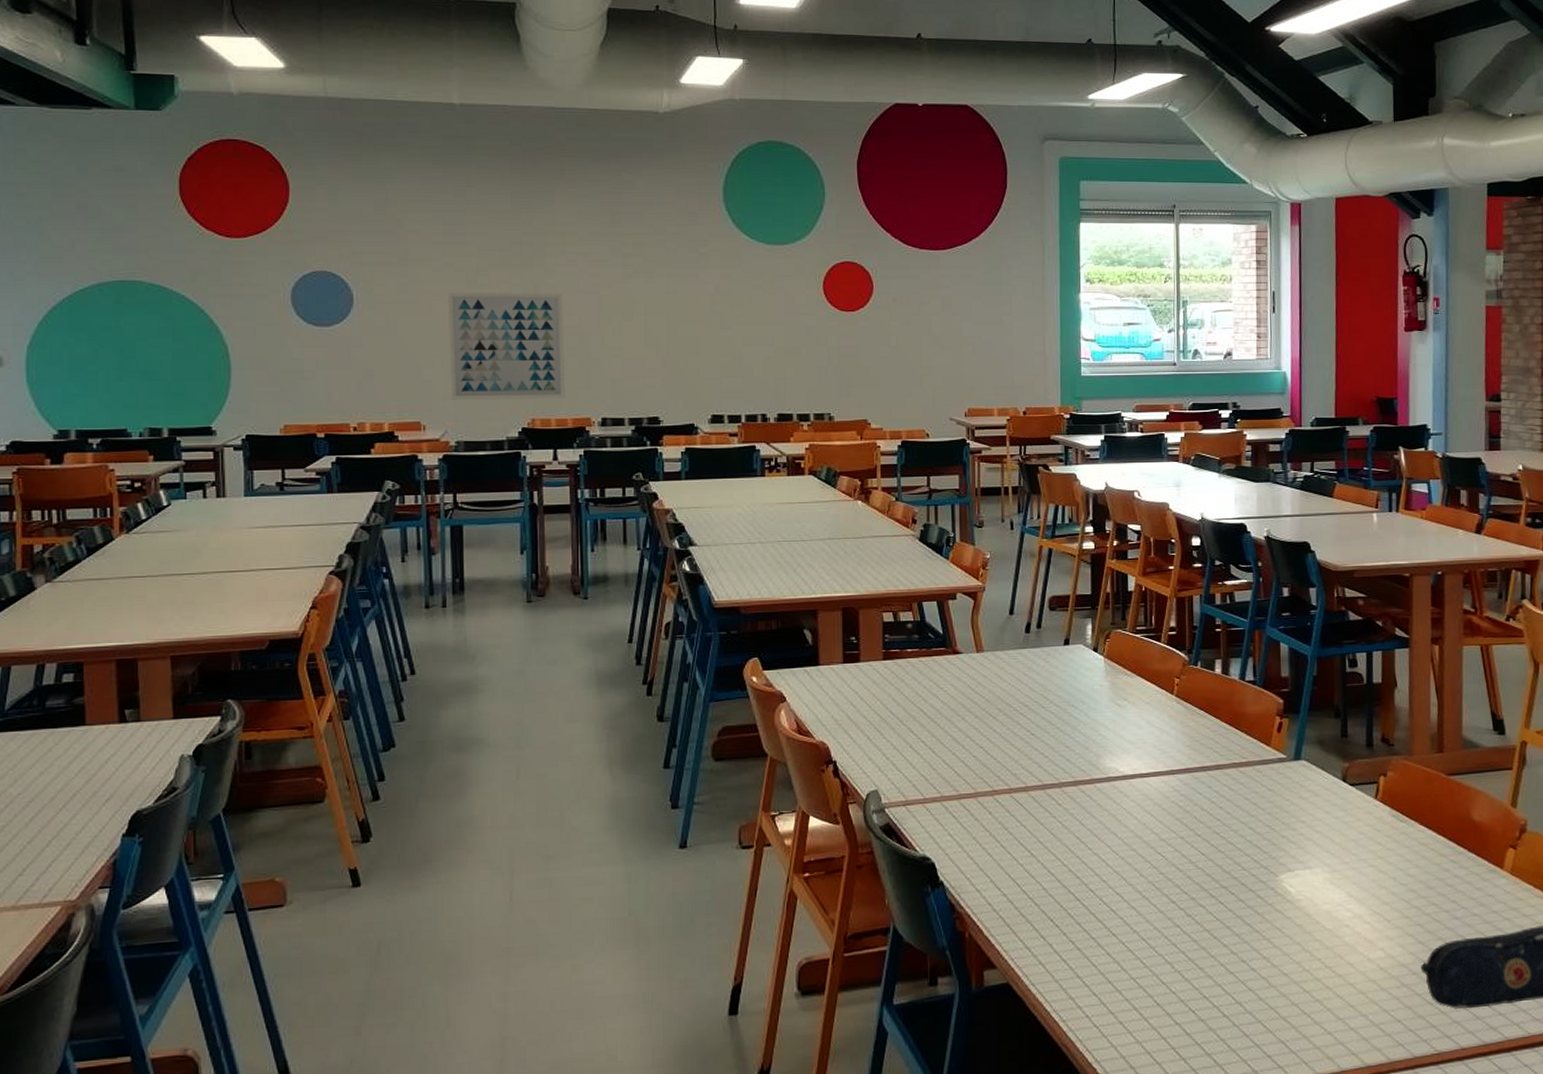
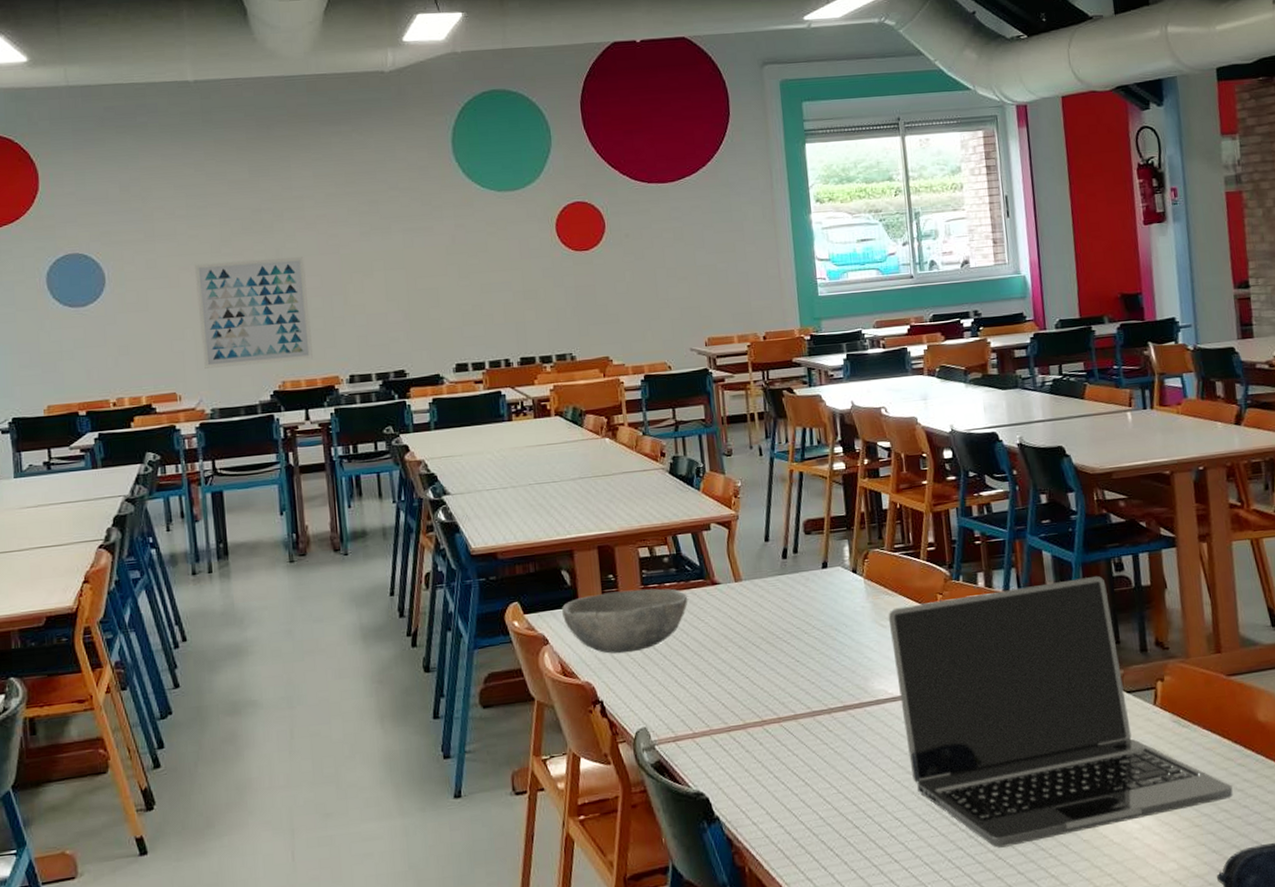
bowl: none [802,653,929,716] -> present [562,588,688,654]
laptop: none [1125,671,1443,928] -> present [888,576,1233,848]

